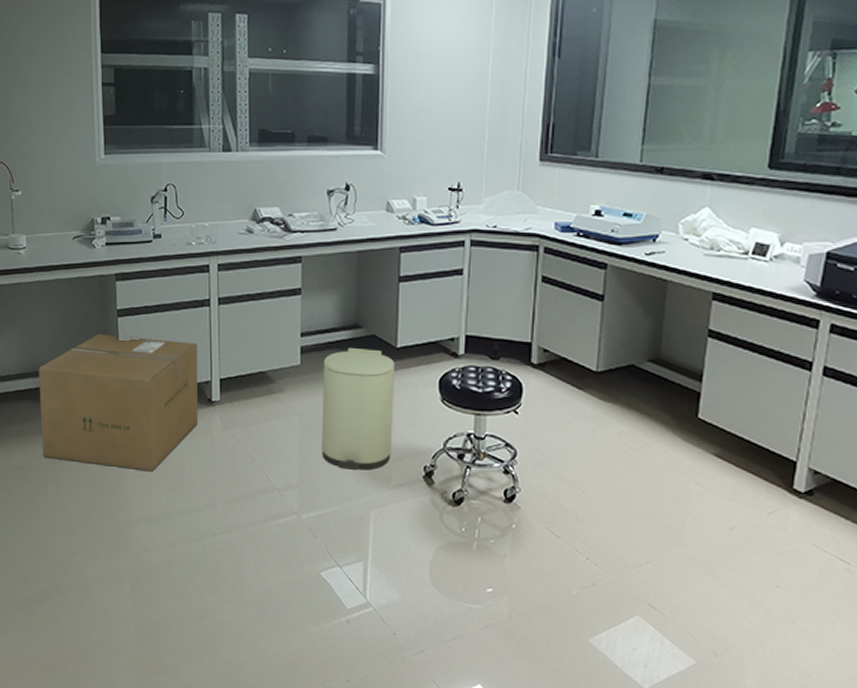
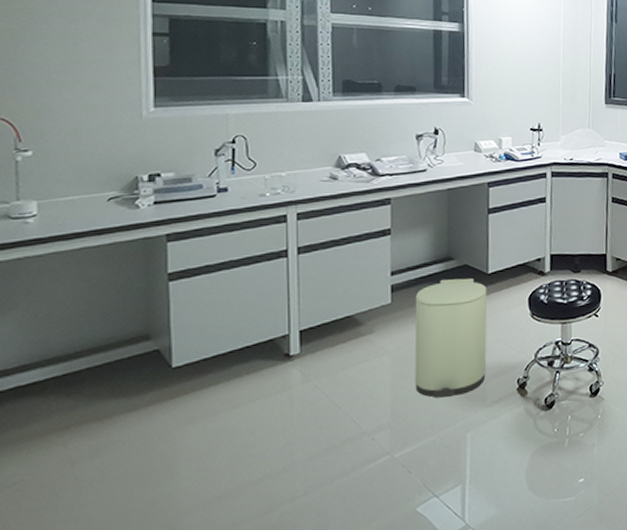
box: present [39,333,198,472] -> none [51,297,272,462]

